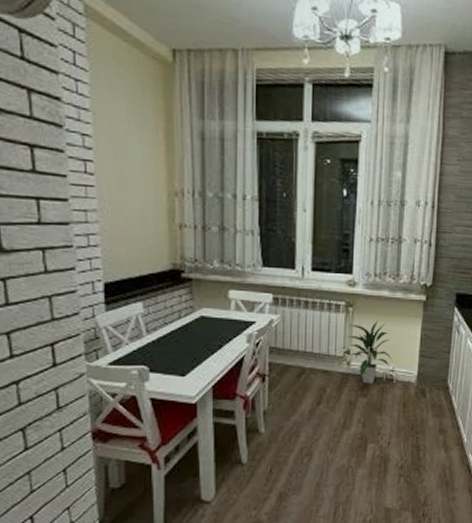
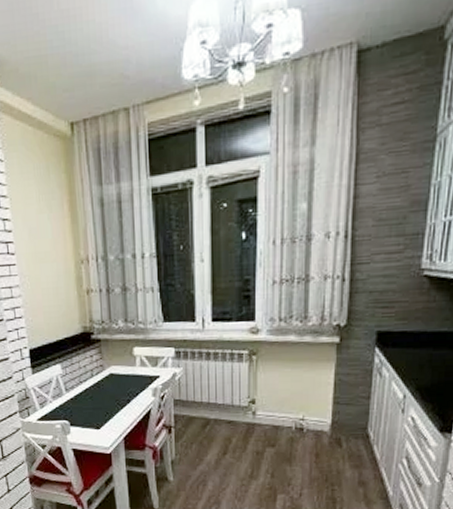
indoor plant: present [347,321,392,384] -> none [251,368,301,434]

